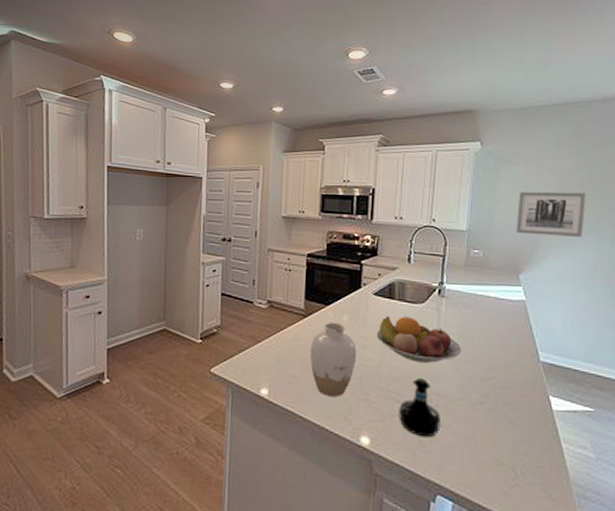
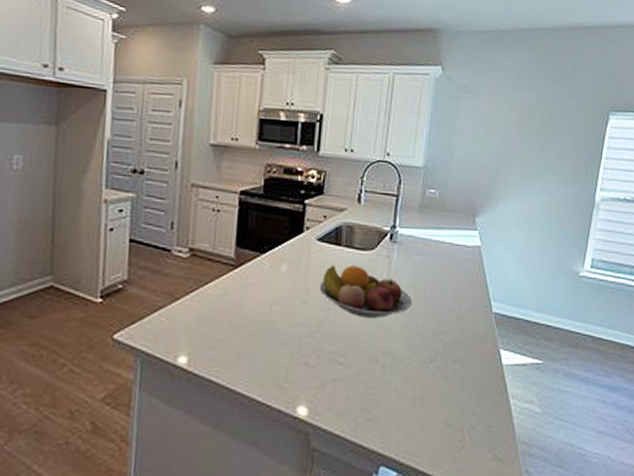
vase: present [310,322,356,397] -> none [240,273,295,362]
tequila bottle: present [399,377,440,438] -> none [341,335,387,403]
wall art: present [516,191,587,237] -> none [475,125,546,177]

